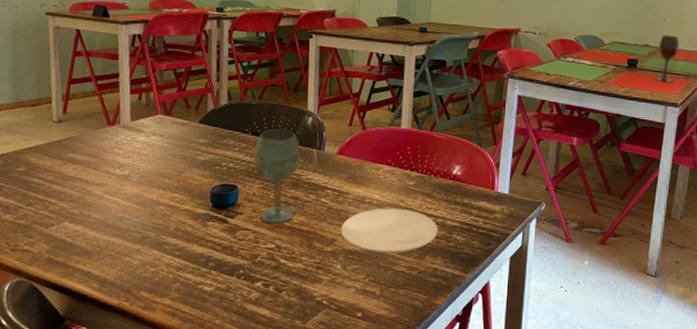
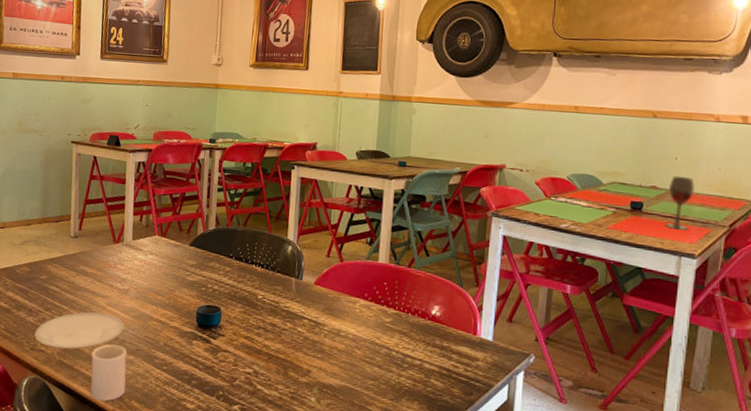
plate: none [15,202,127,247] -> present [34,312,125,350]
cup: none [89,235,133,296] -> present [90,344,127,402]
wine glass: present [253,128,302,224] -> none [236,255,281,349]
plate: present [340,208,438,254] -> none [315,343,416,393]

